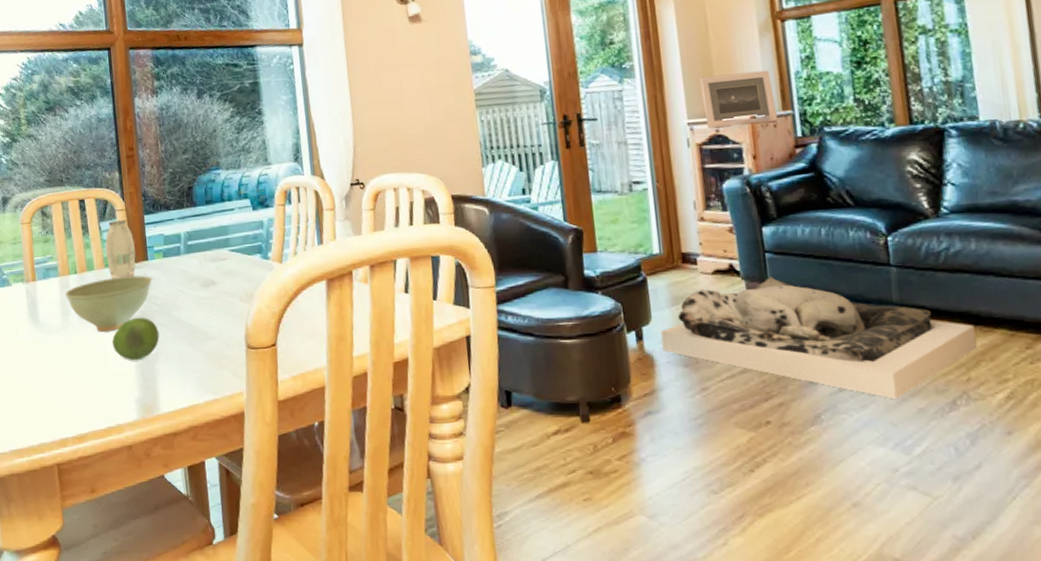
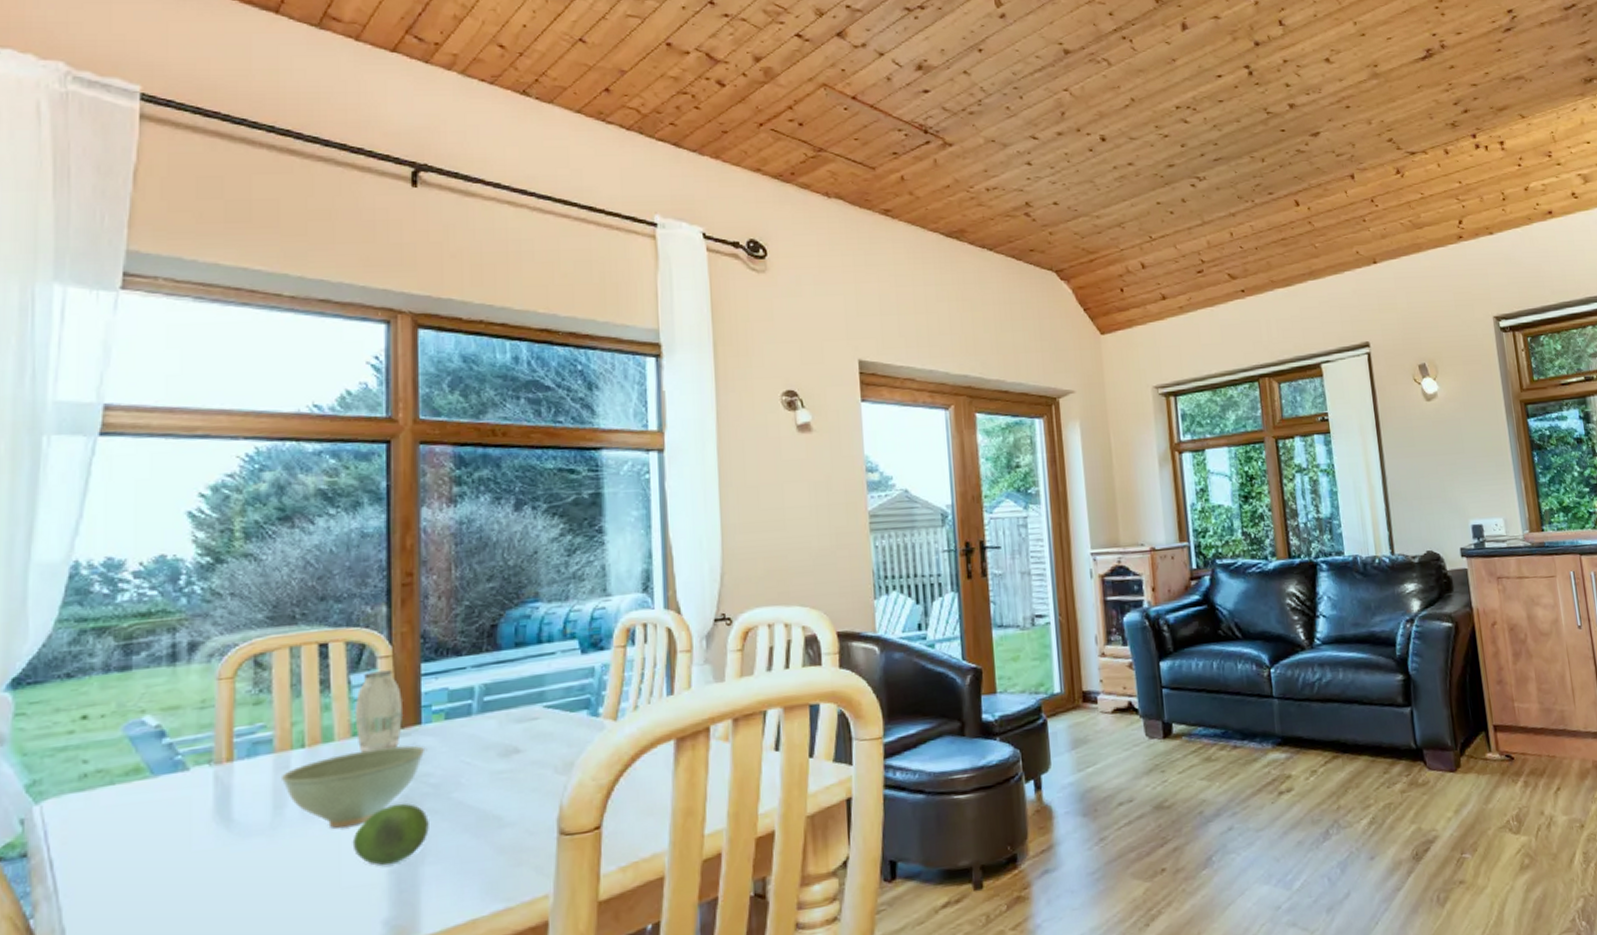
dog bed: present [660,277,977,400] -> none [1060,713,1345,834]
picture frame: present [700,70,778,129] -> none [1103,501,1175,560]

